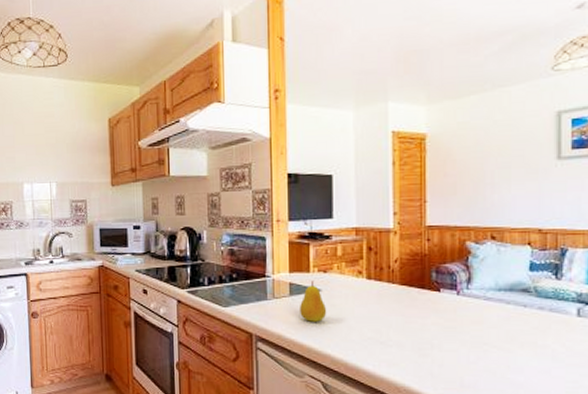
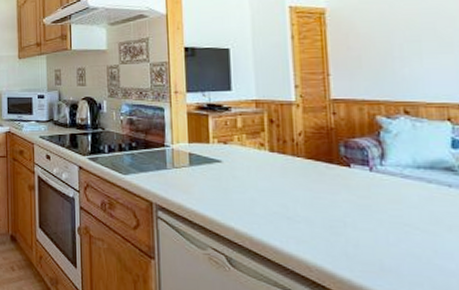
fruit: present [300,280,327,322] -> none [200,151,229,193]

